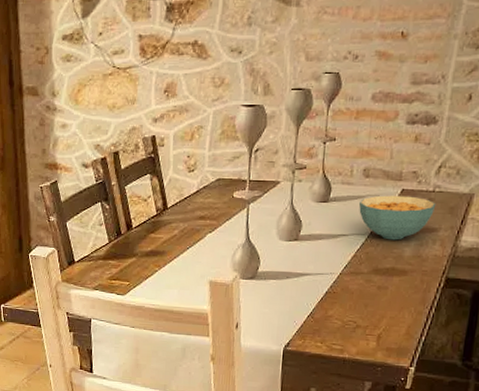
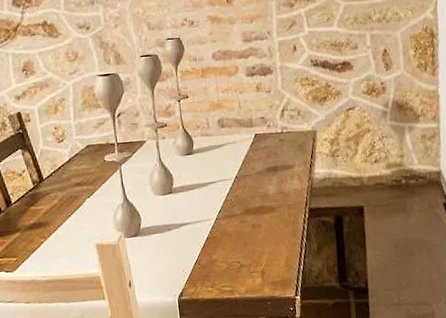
cereal bowl: present [359,195,436,240] -> none [220,139,287,181]

